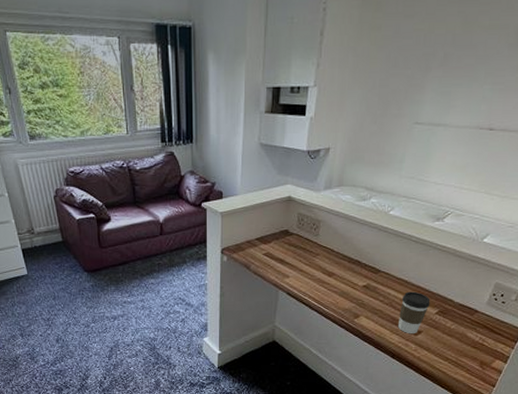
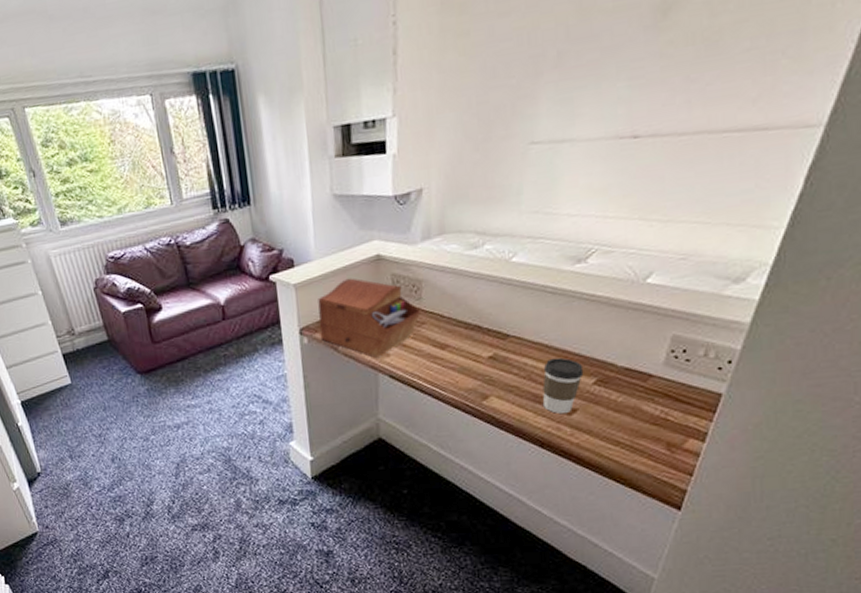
sewing box: none [237,212,318,278] -> present [318,278,422,358]

